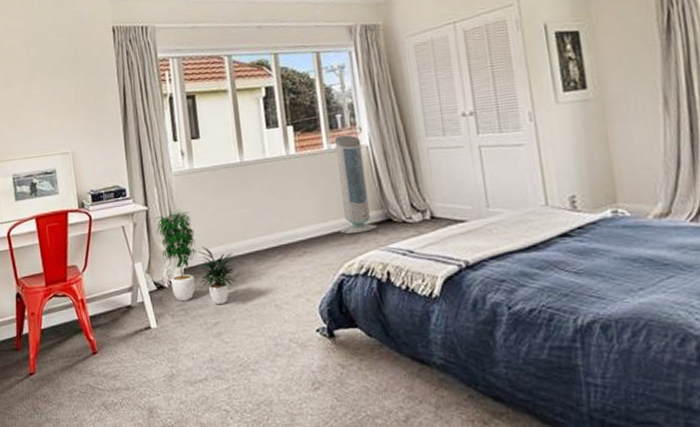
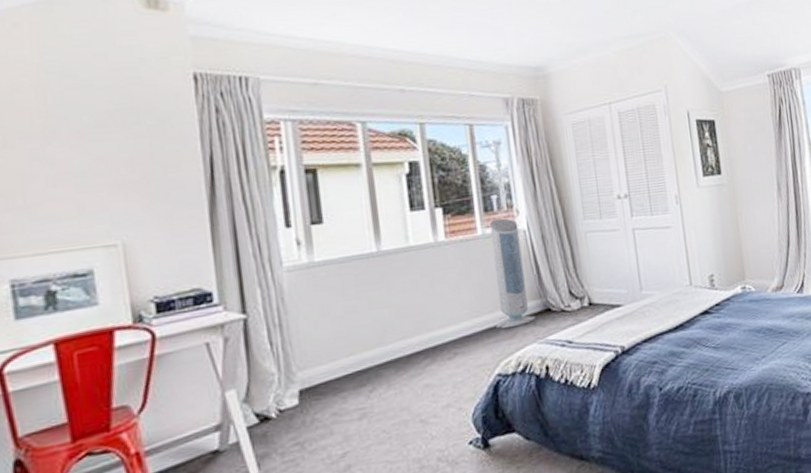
potted plant: present [155,207,238,305] -> none [257,312,373,434]

